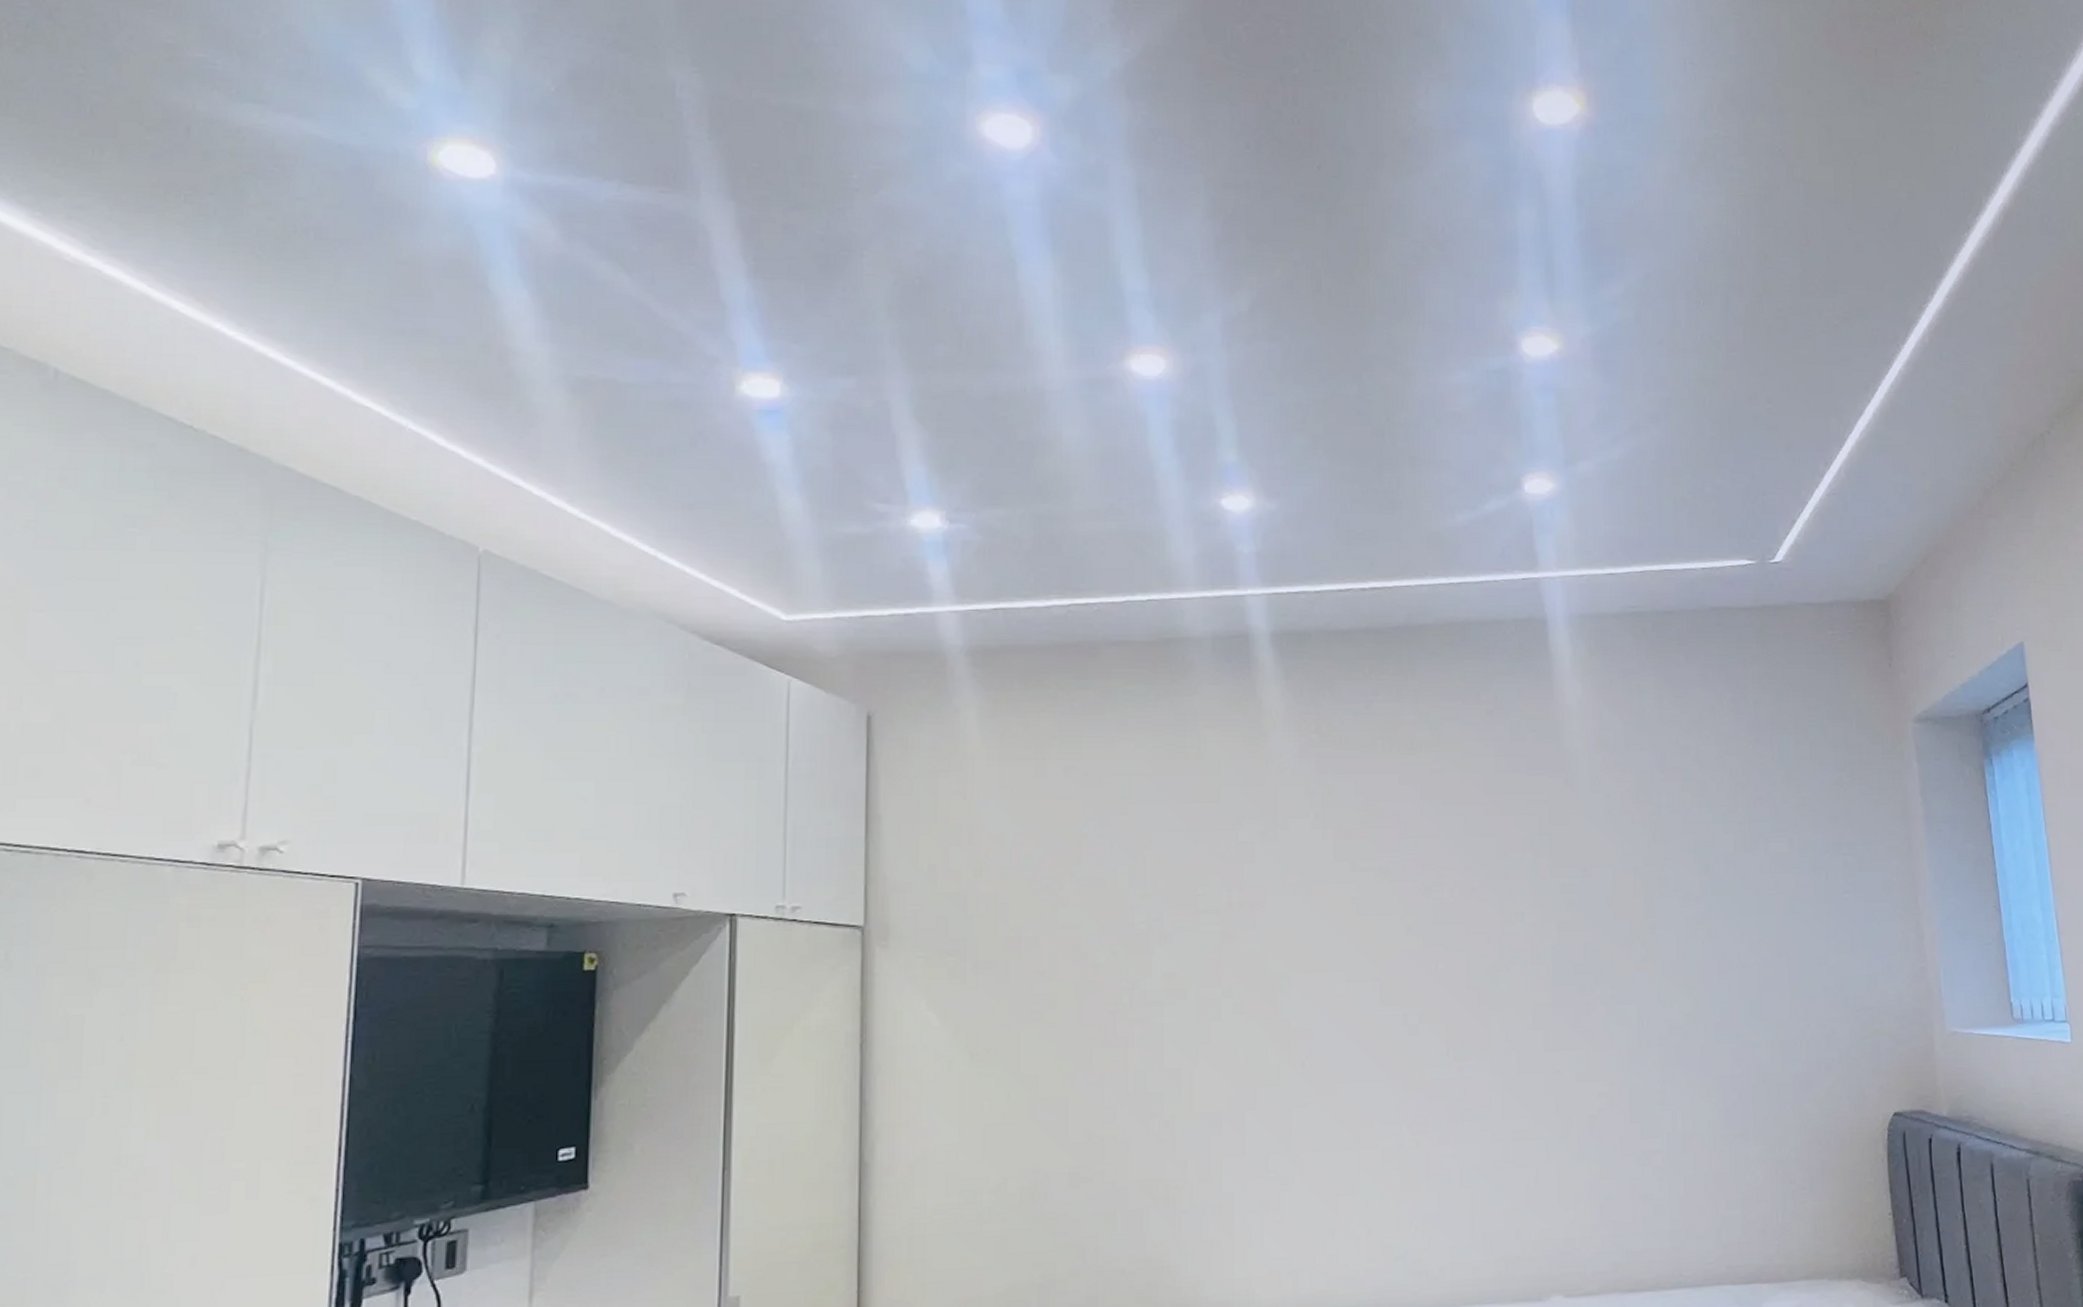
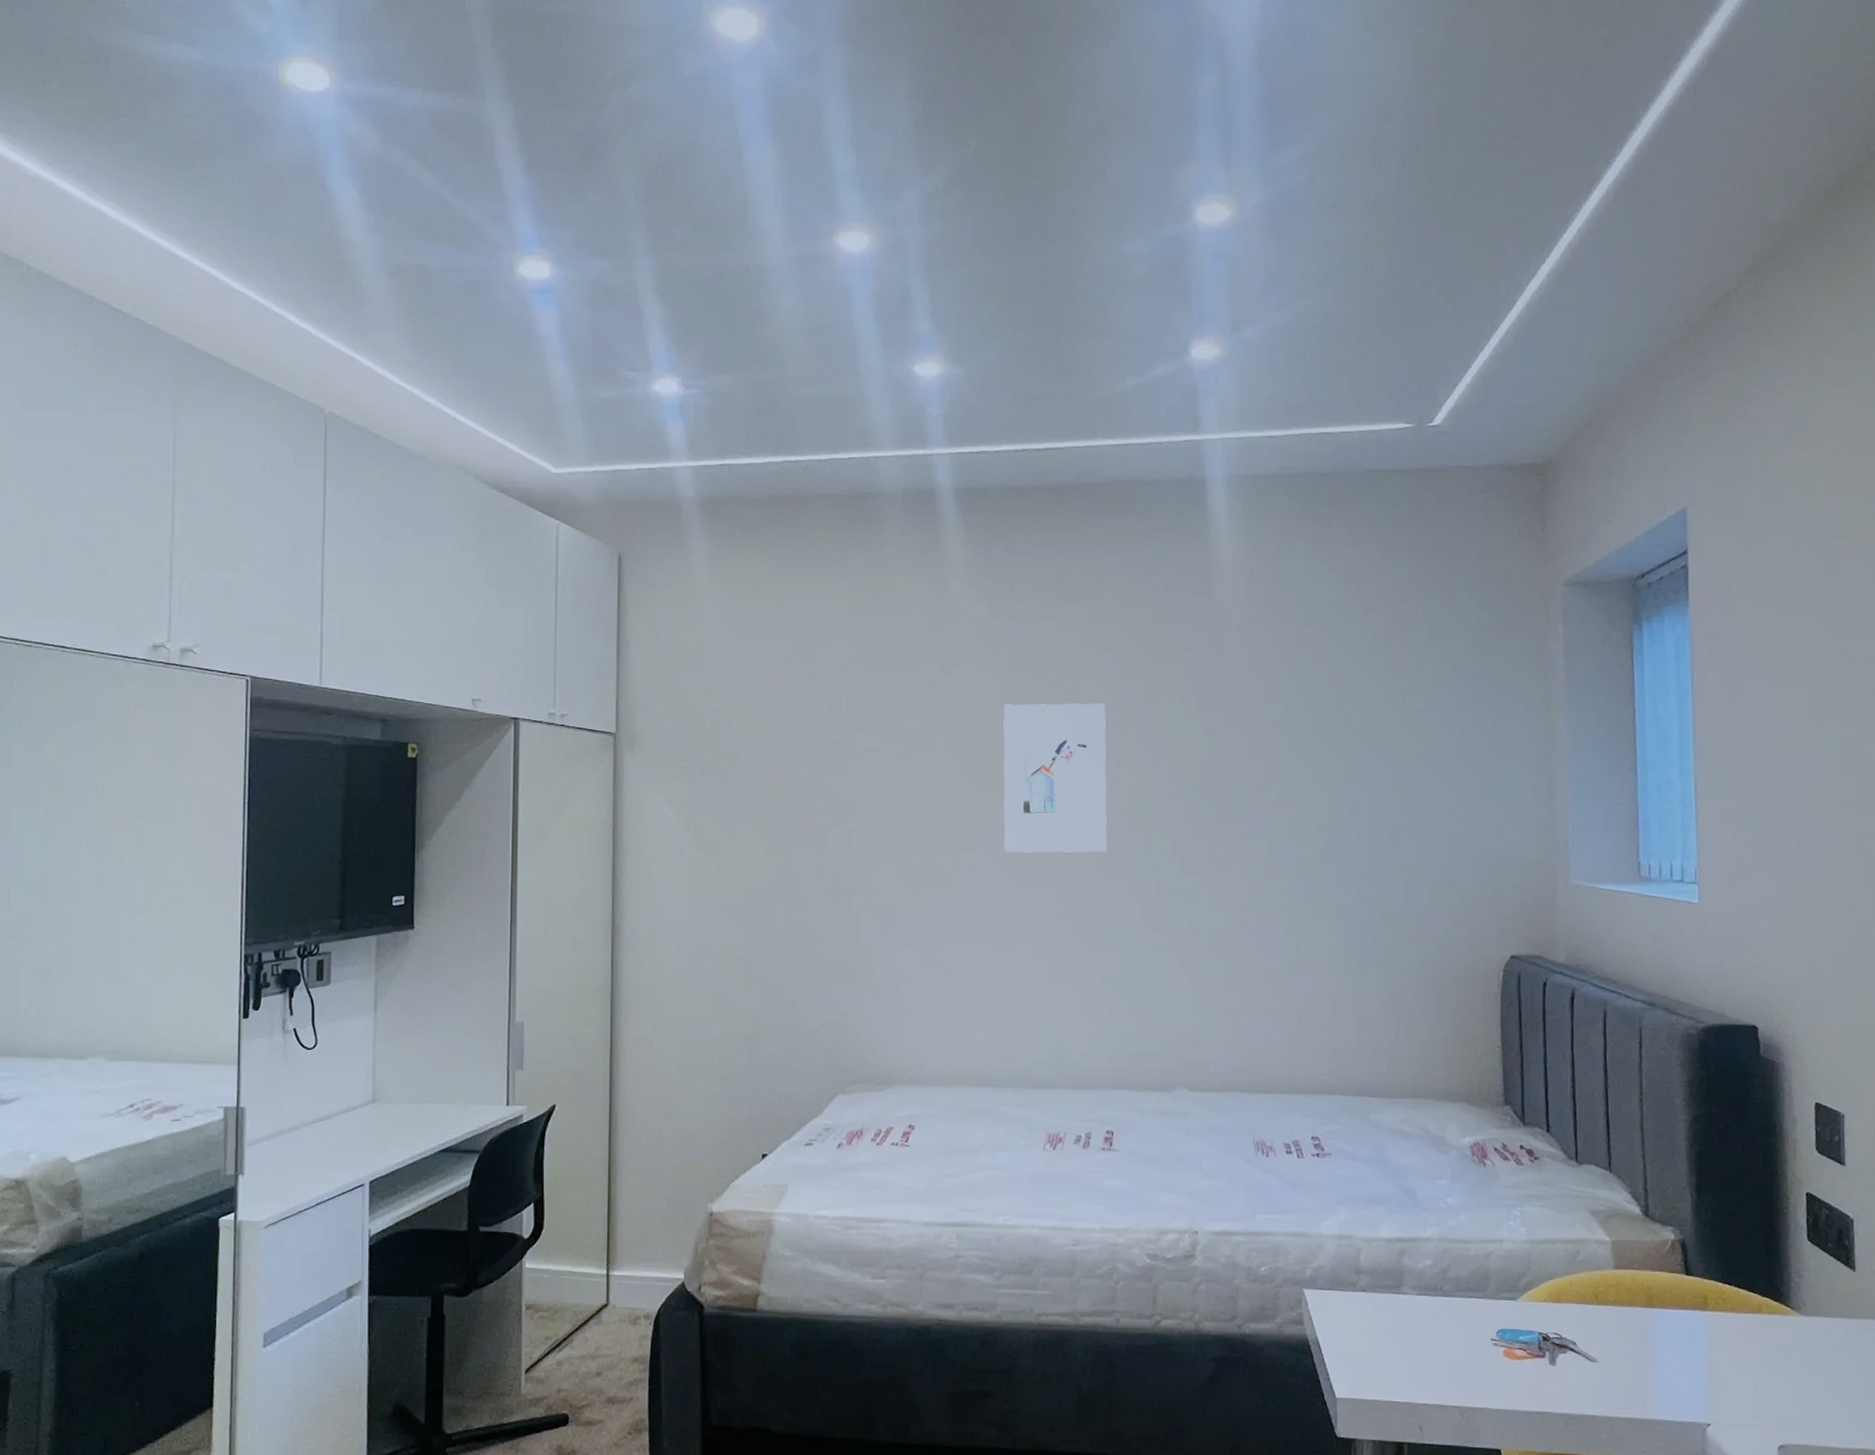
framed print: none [1336,864,1460,1038] -> present [1003,703,1107,853]

